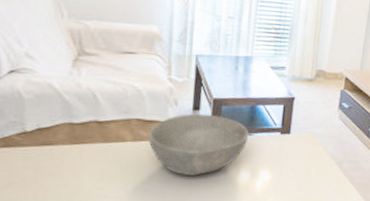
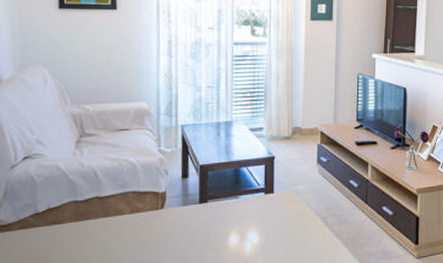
bowl: present [148,113,249,177] -> none [144,180,235,244]

